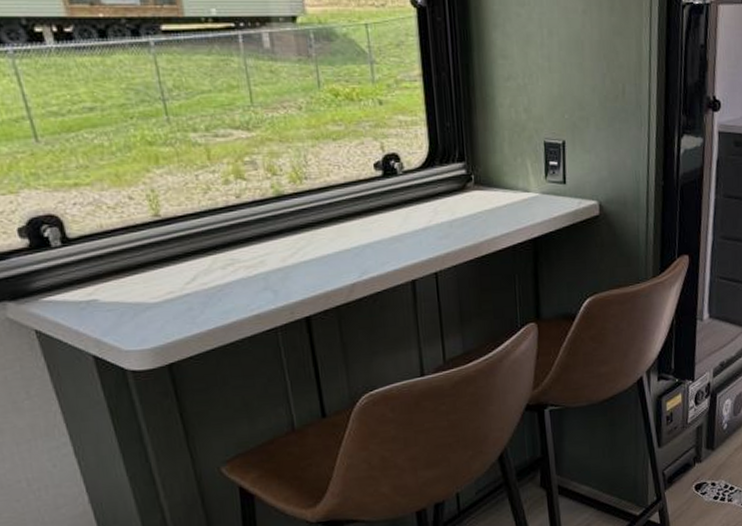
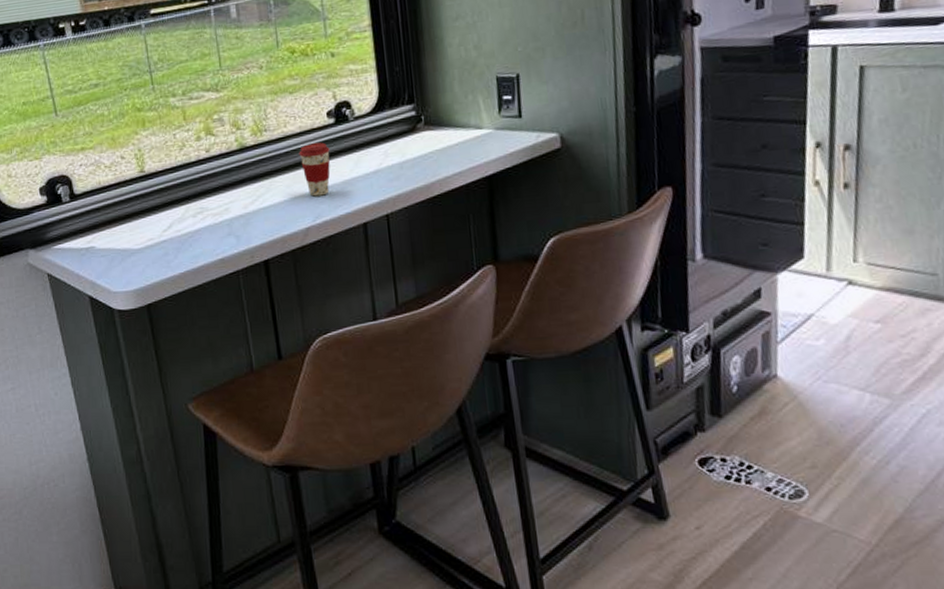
coffee cup: none [343,195,378,252] -> present [299,142,330,197]

